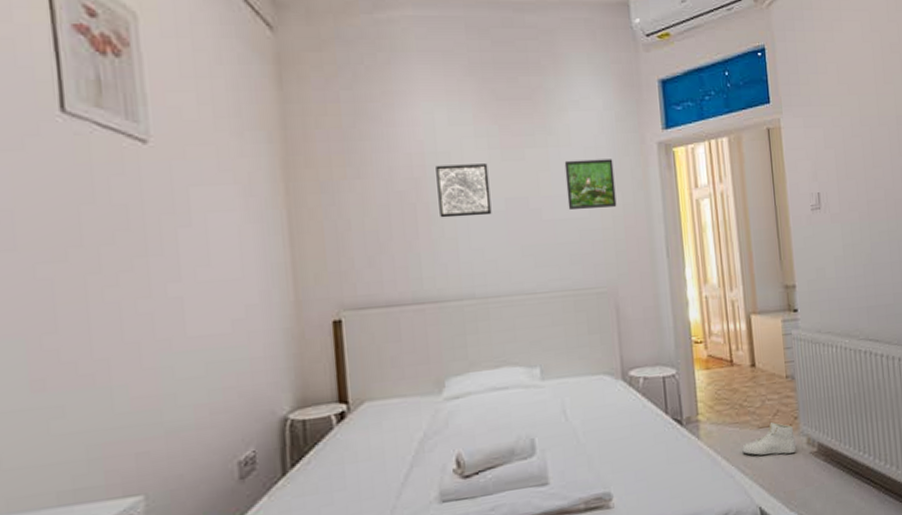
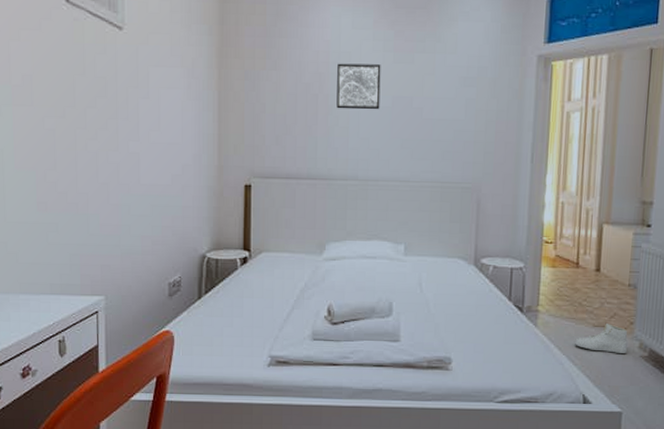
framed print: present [564,159,617,211] -> none [446,67,493,112]

